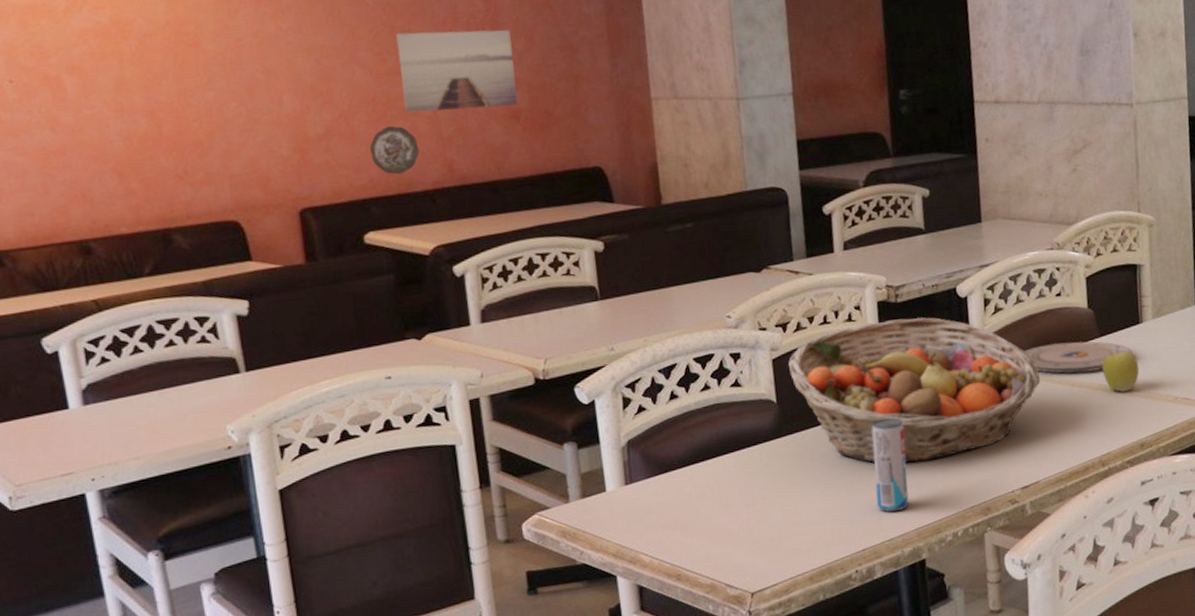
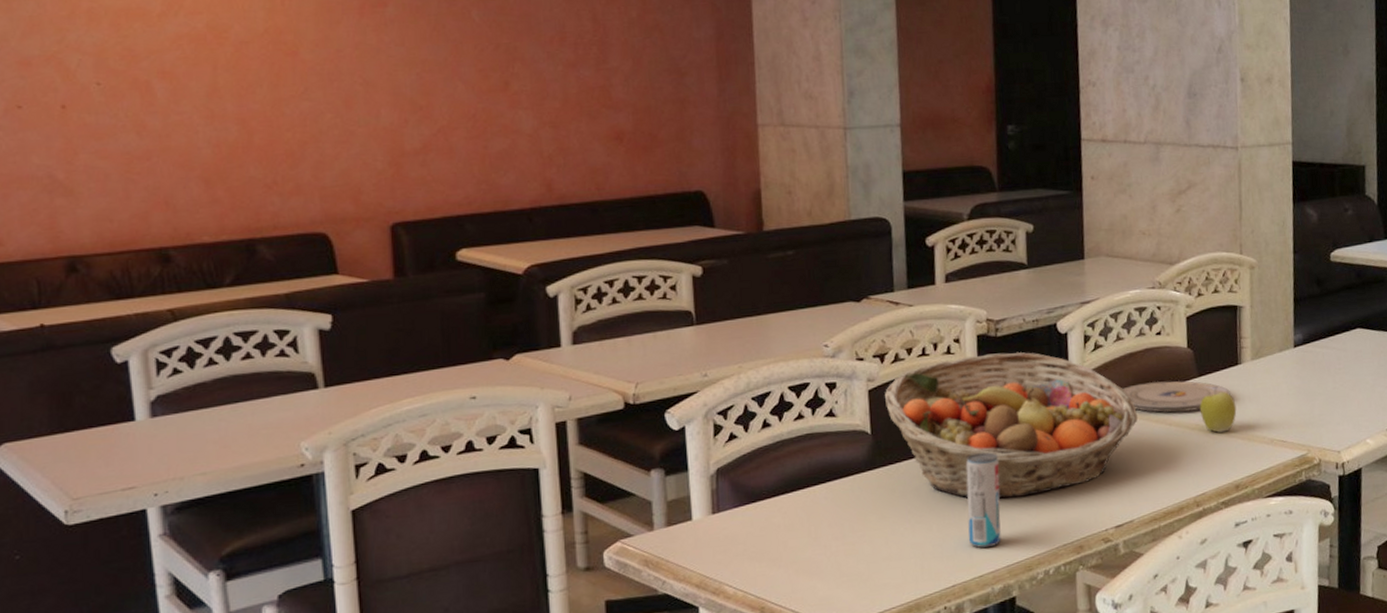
decorative plate: present [370,125,420,175] -> none [468,142,518,192]
wall art: present [396,30,518,113] -> none [501,50,622,131]

